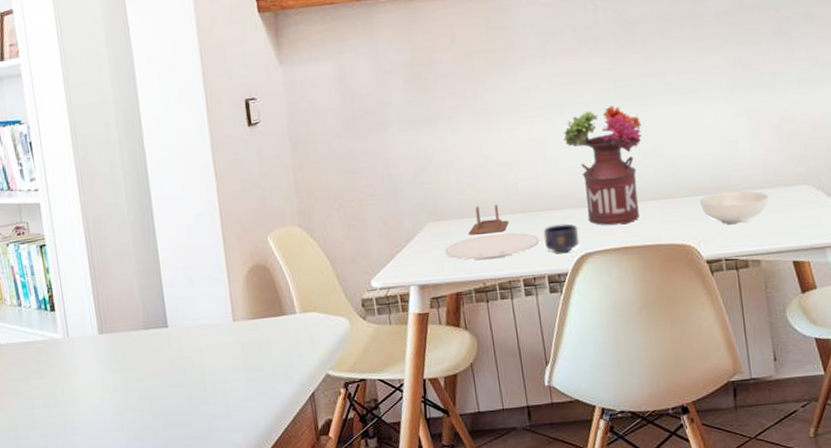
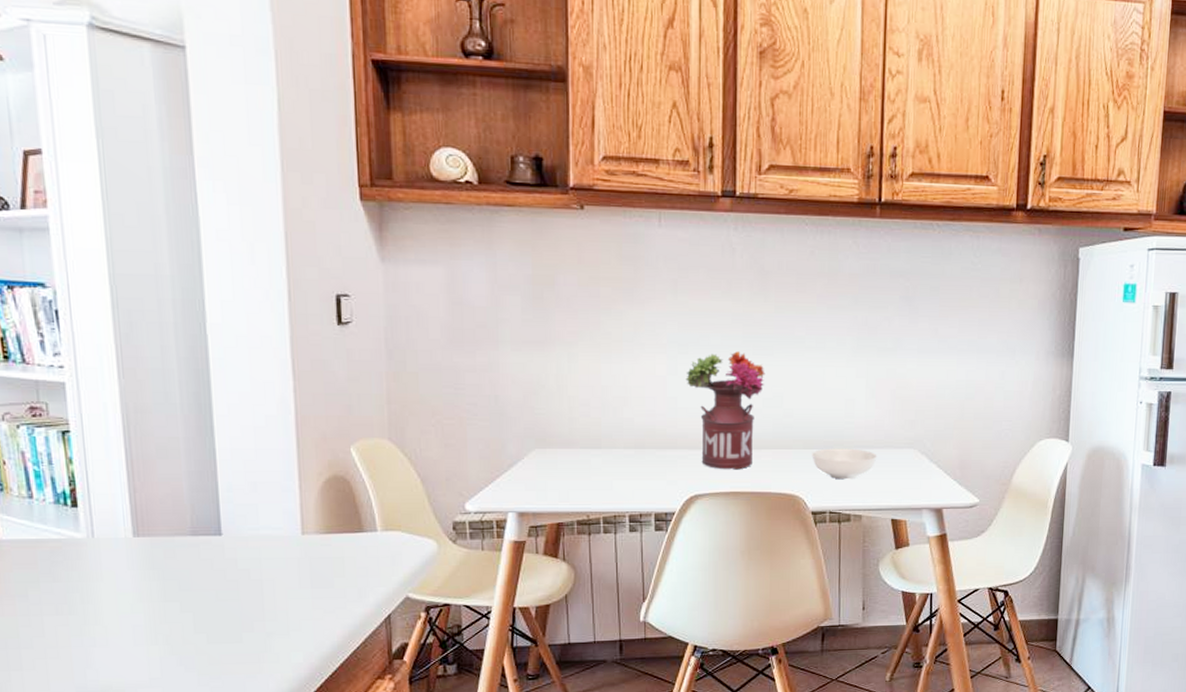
plate: present [444,232,540,260] -> none [548,467,651,492]
napkin holder: present [469,204,508,235] -> none [577,437,619,466]
mug: present [543,223,579,253] -> none [655,463,691,492]

